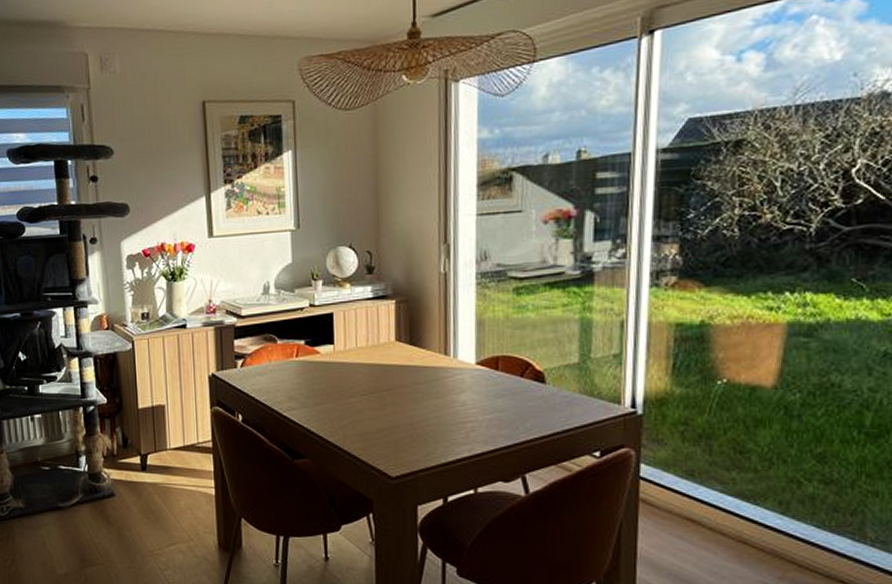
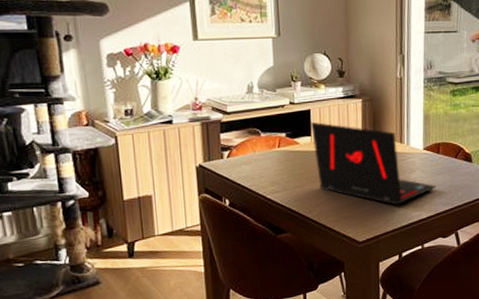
laptop: none [332,327,494,434] -> present [310,121,436,205]

